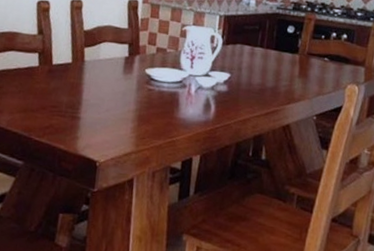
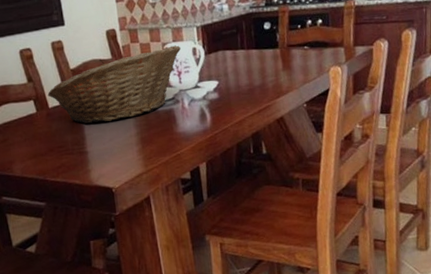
fruit basket: none [54,26,200,93] -> present [47,45,181,124]

